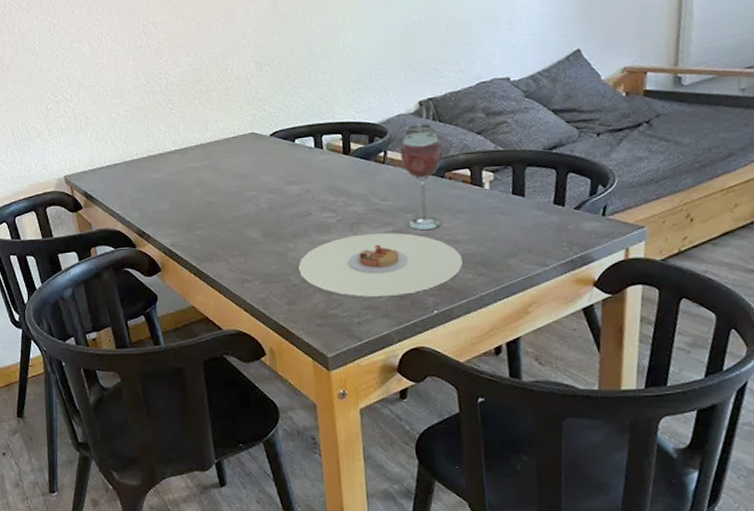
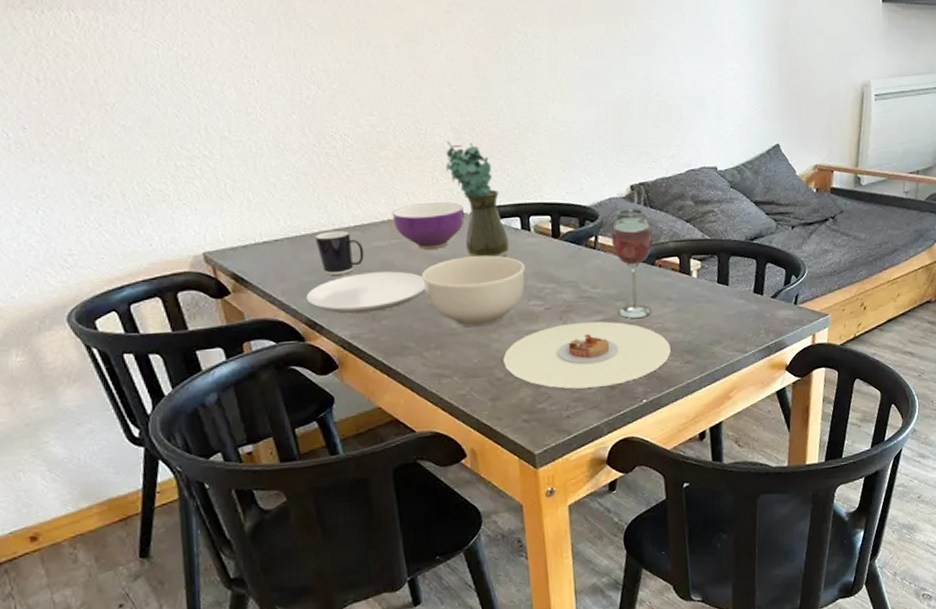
plate: none [137,188,232,225] -> present [306,271,426,314]
mug: none [144,154,182,192] -> present [314,230,364,275]
bowl: none [204,126,265,169] -> present [391,201,465,249]
bowl: none [227,172,319,237] -> present [421,255,526,327]
vase: none [248,72,305,175] -> present [445,141,510,258]

